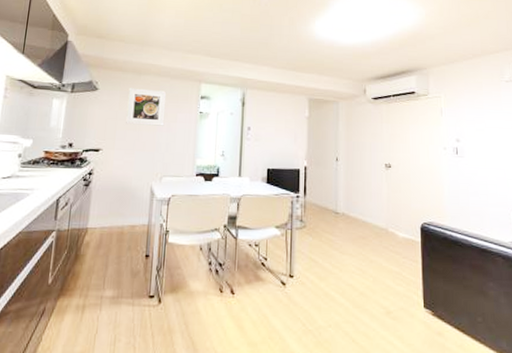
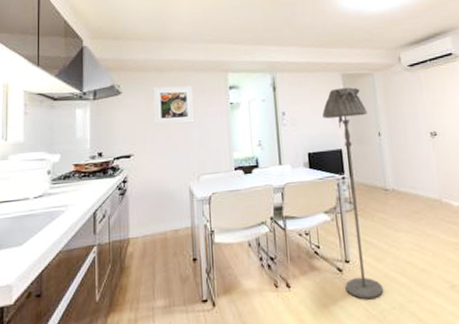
floor lamp: none [286,111,328,315] -> present [322,87,384,300]

